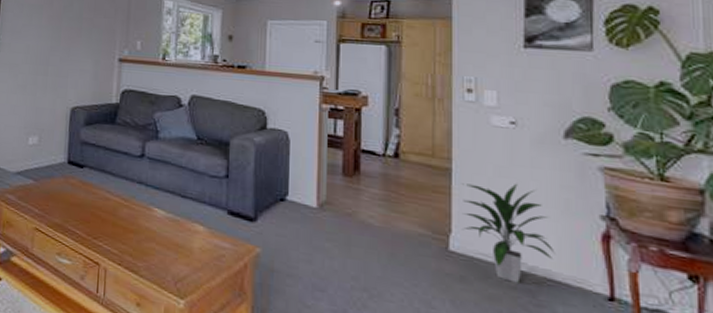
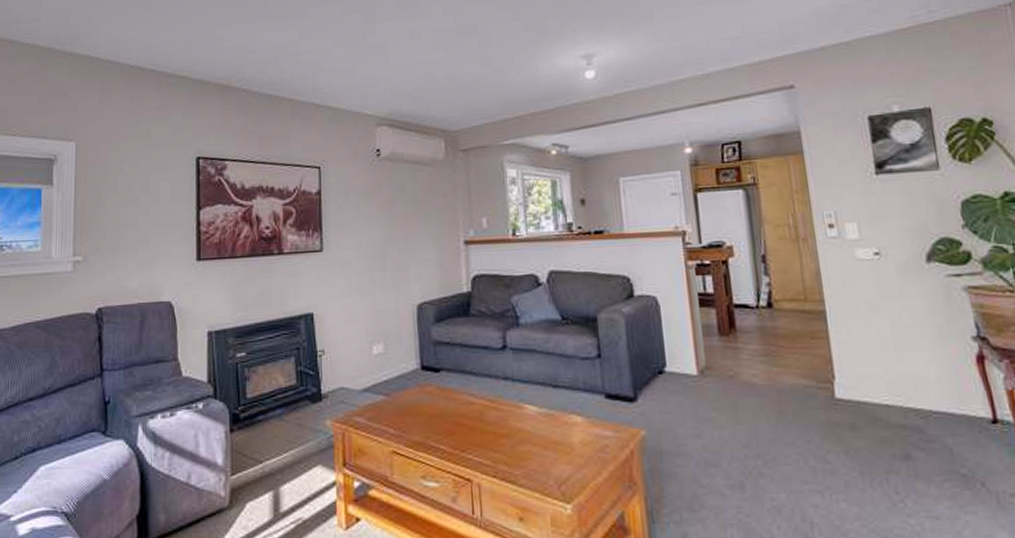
indoor plant: present [461,183,556,283] -> none [837,316,937,421]

